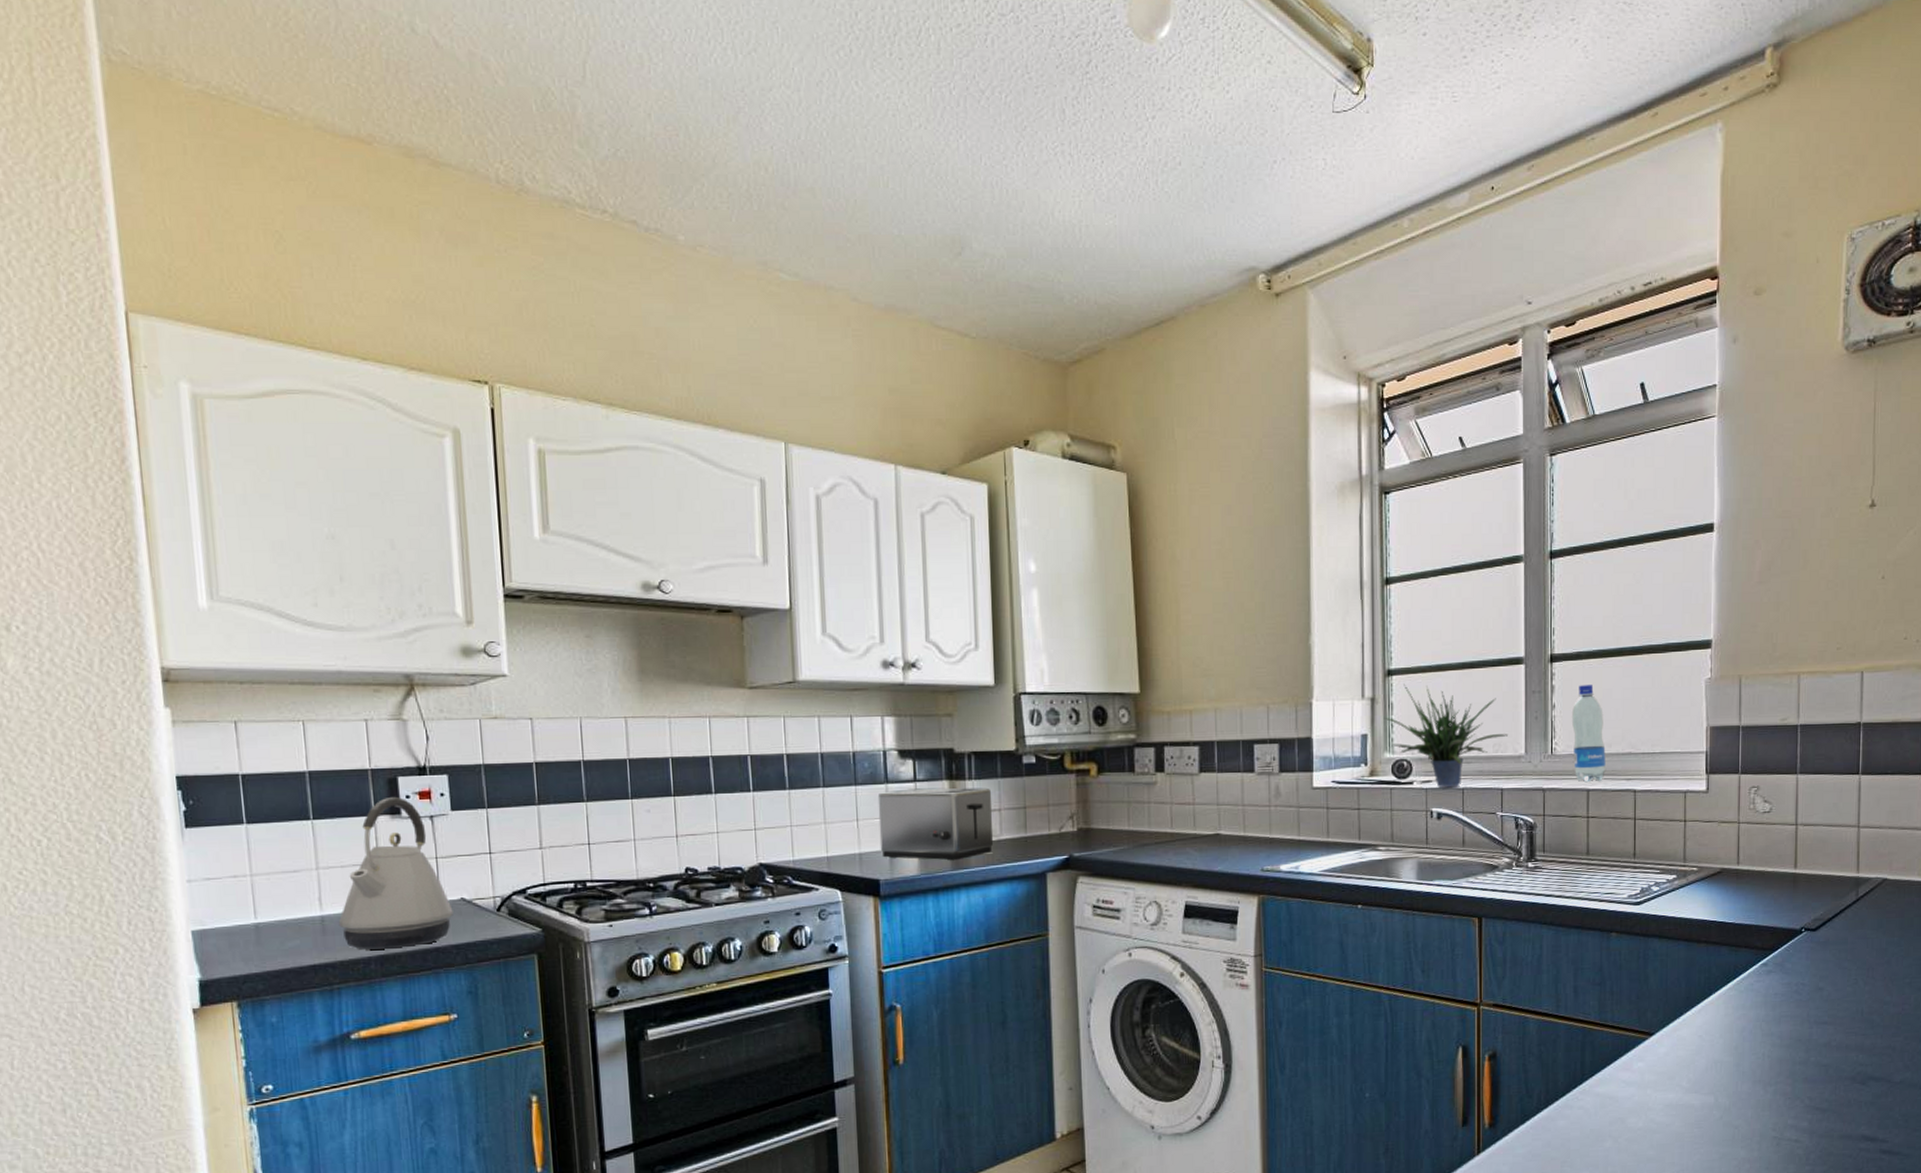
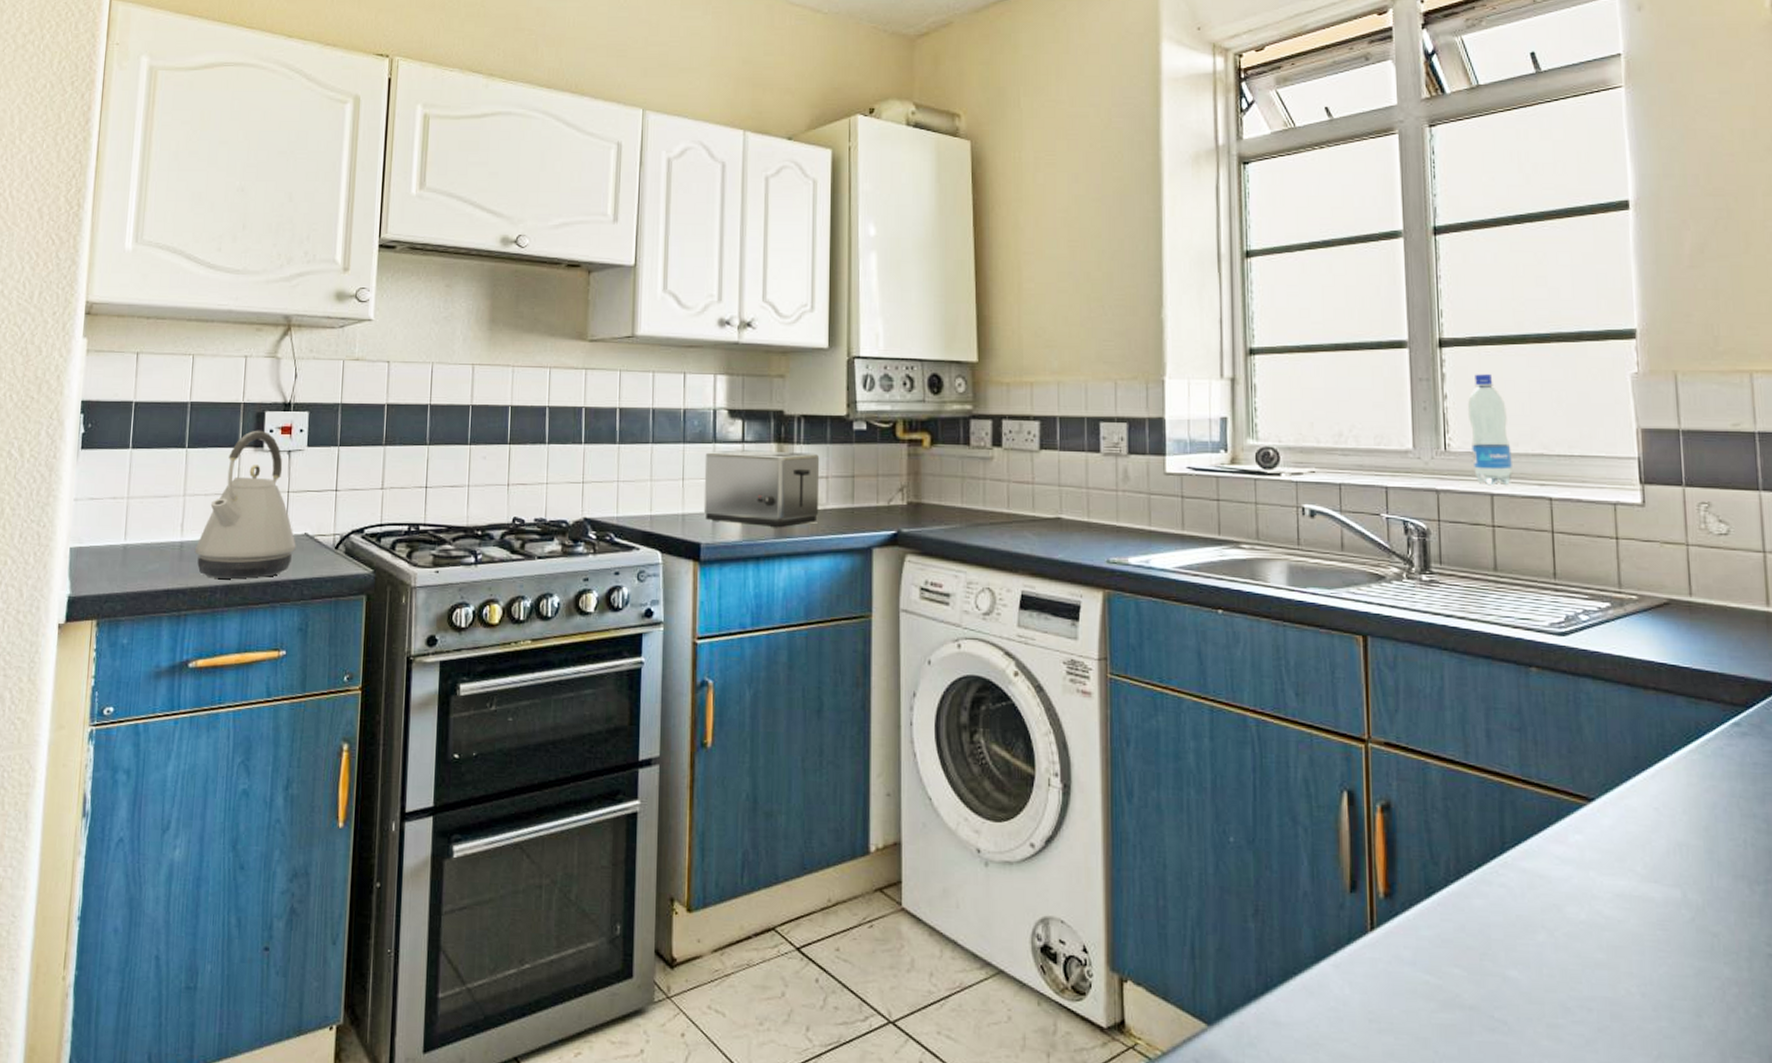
potted plant: present [1383,683,1509,788] -> none [1245,364,1393,482]

